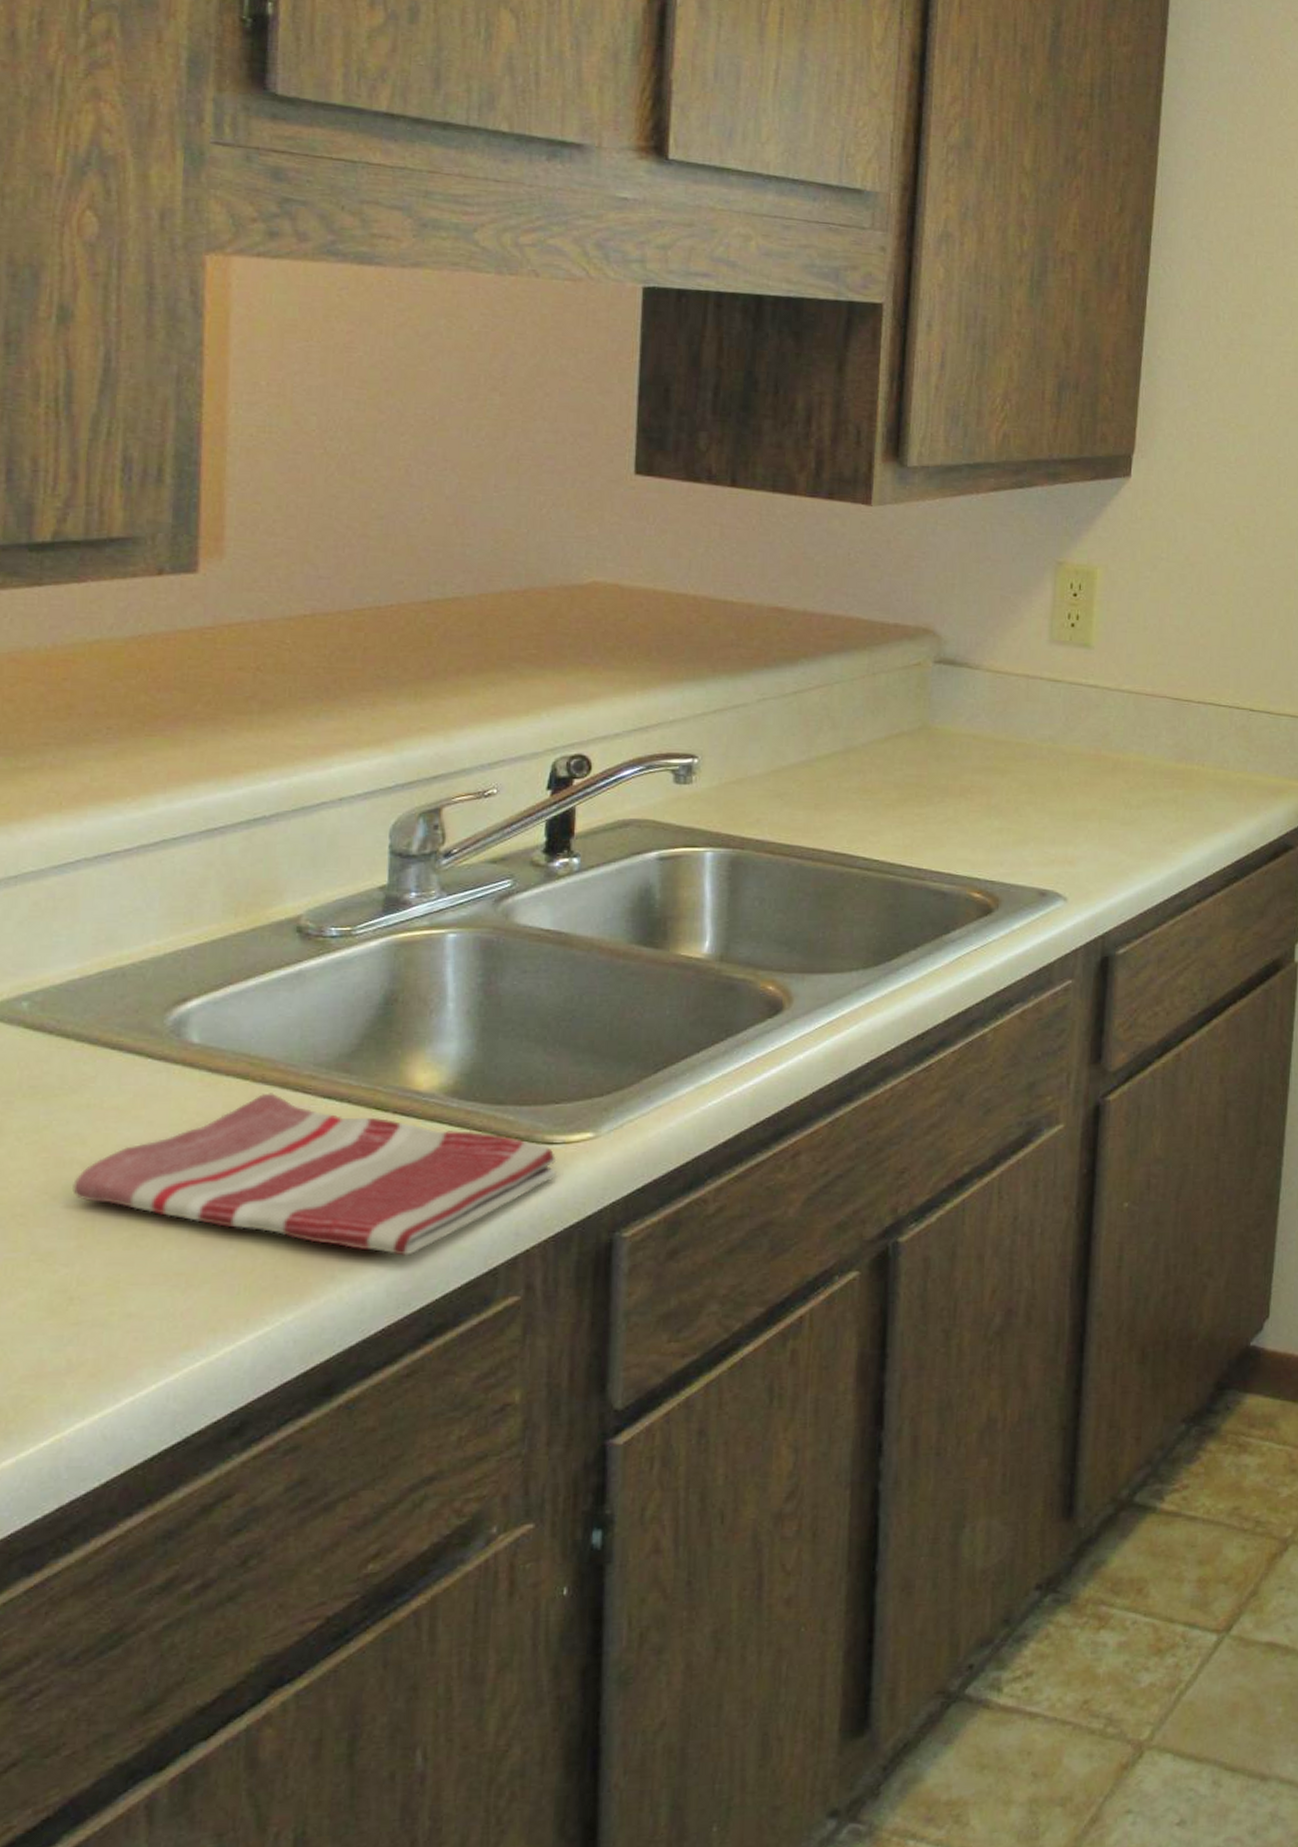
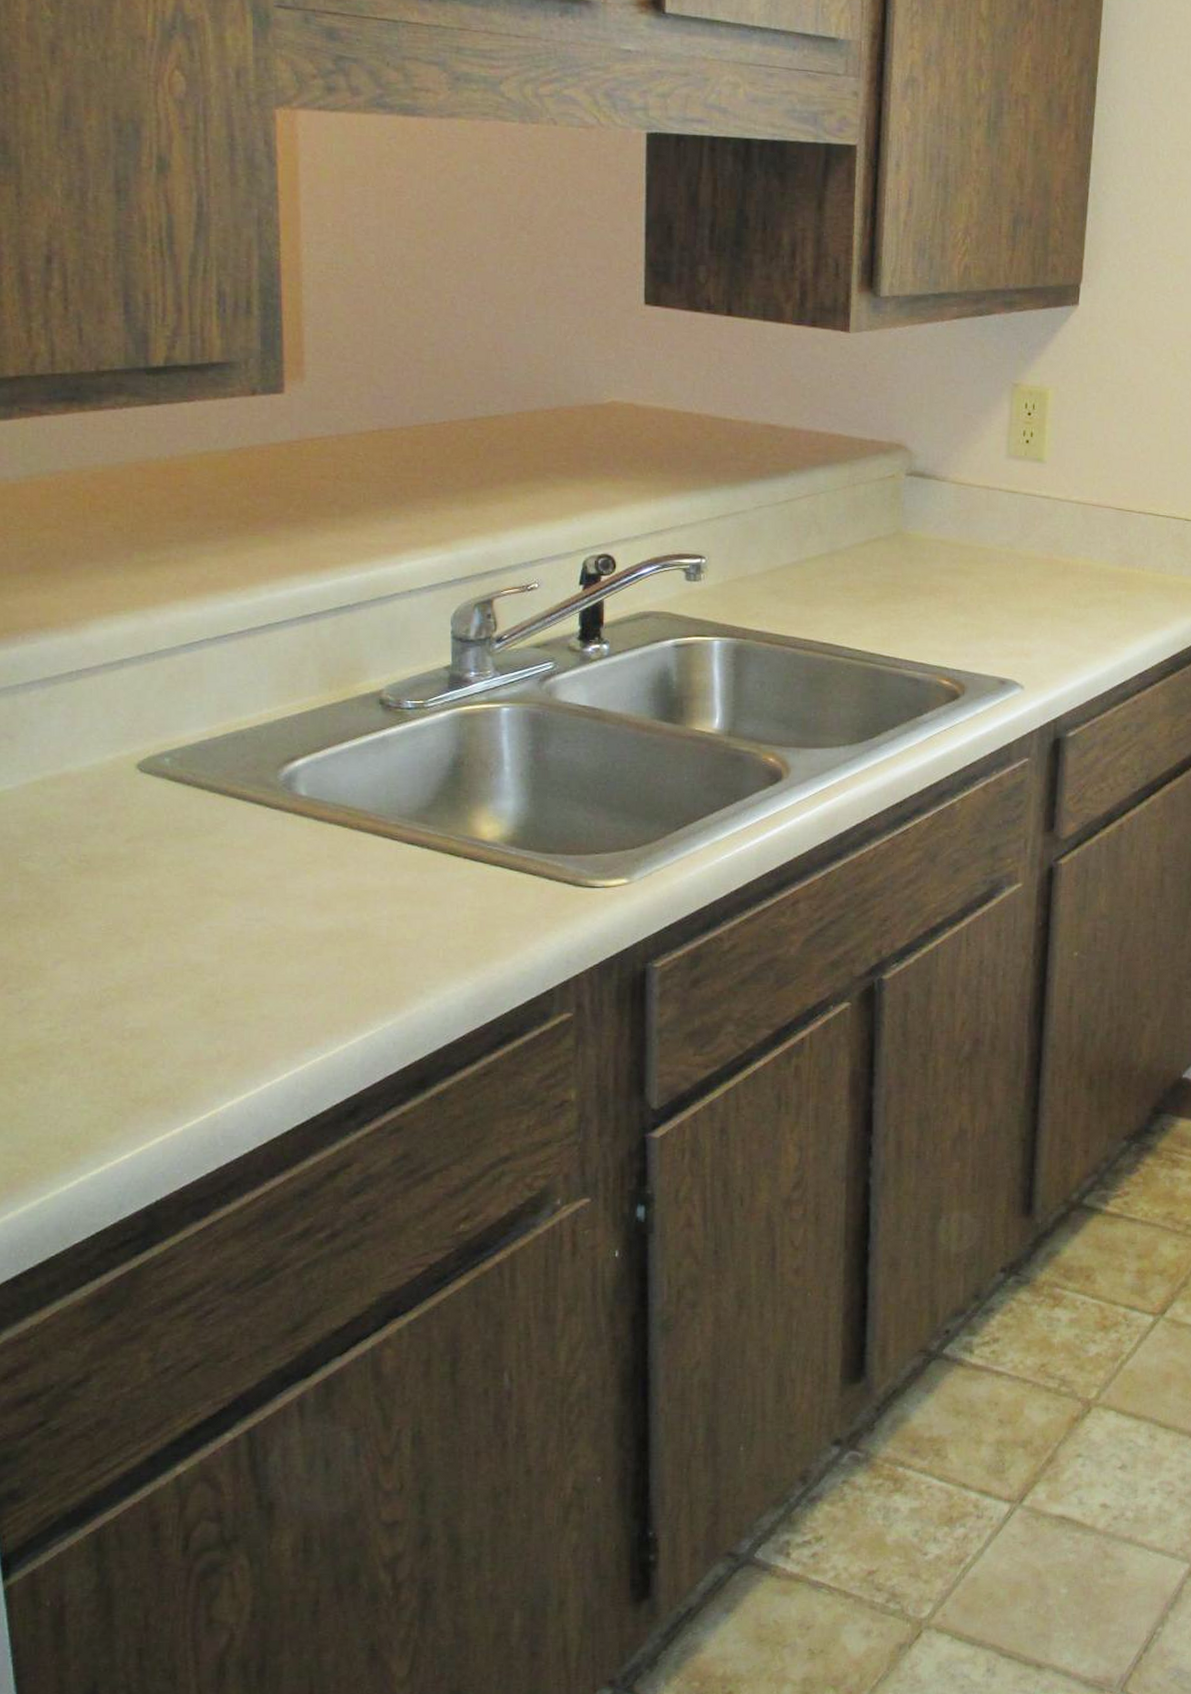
dish towel: present [72,1093,557,1256] -> none [214,838,598,977]

